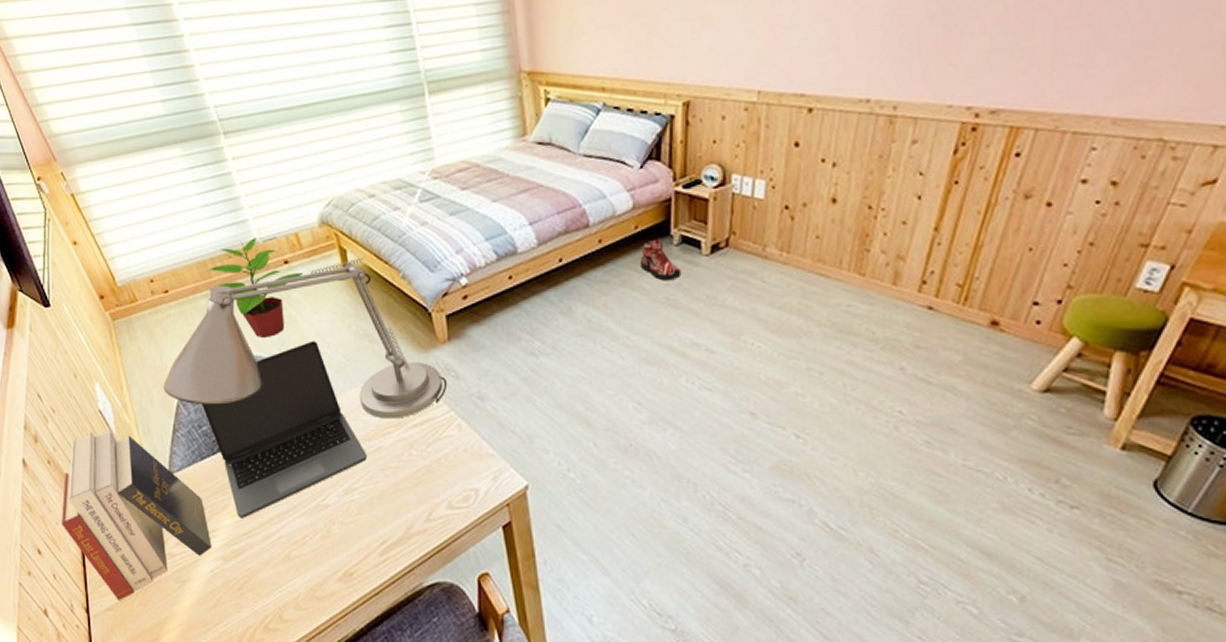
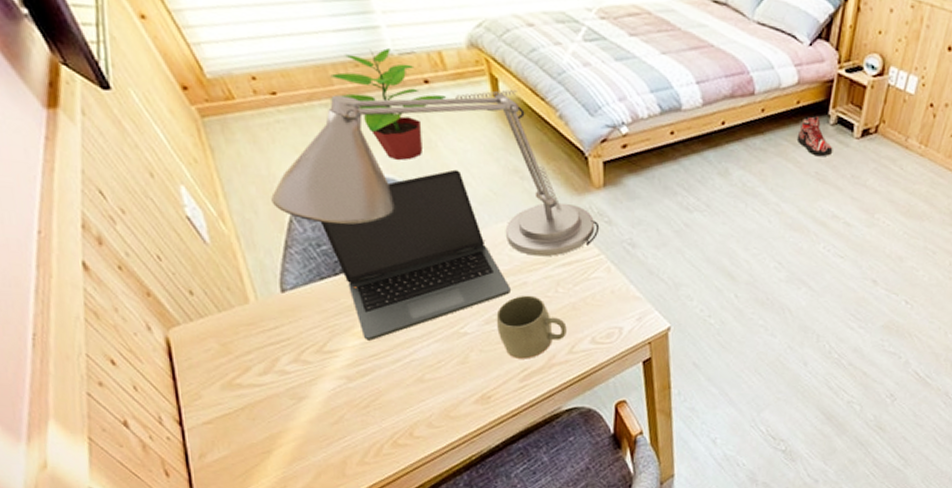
books: present [61,431,212,600] -> none [140,238,333,414]
mug: none [354,460,423,530] -> present [496,295,567,359]

